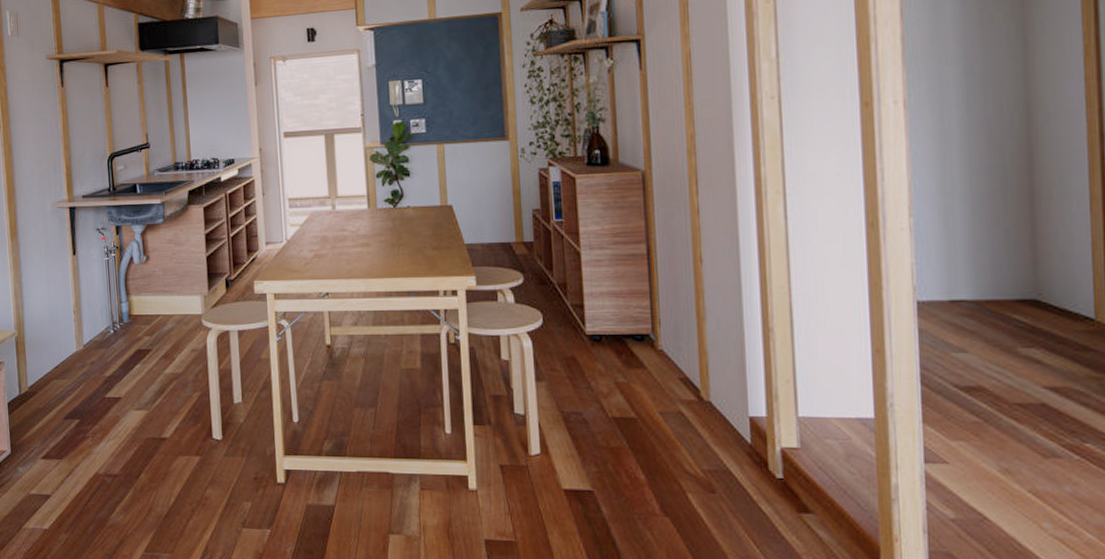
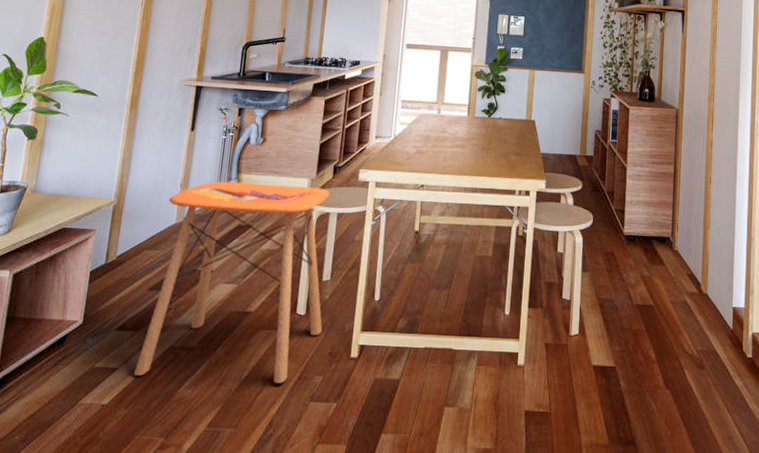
side table: none [65,304,242,509] -> present [133,181,330,383]

